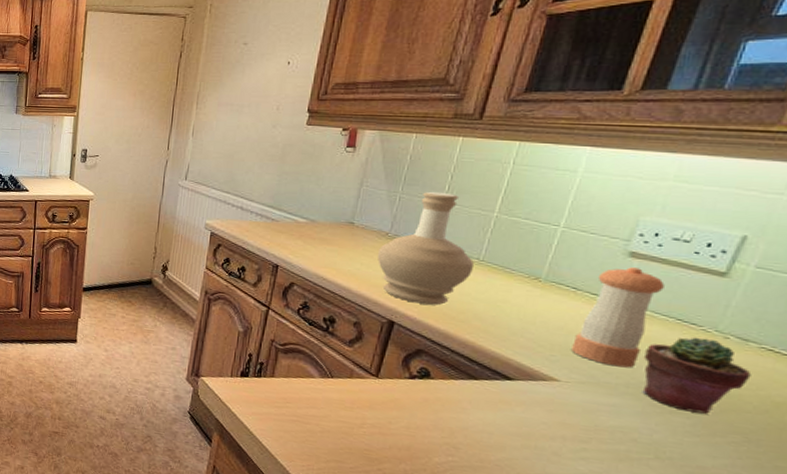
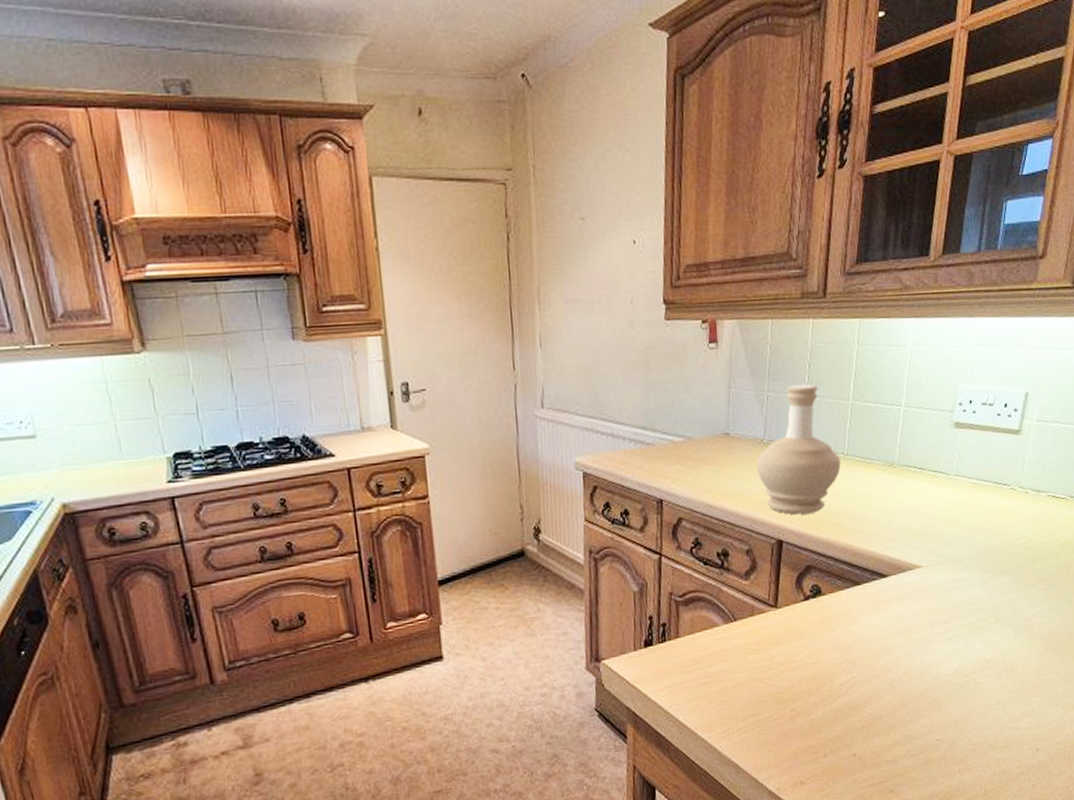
pepper shaker: present [571,267,665,368] -> none [926,438,982,541]
potted succulent: present [642,337,751,414] -> none [976,496,1045,570]

